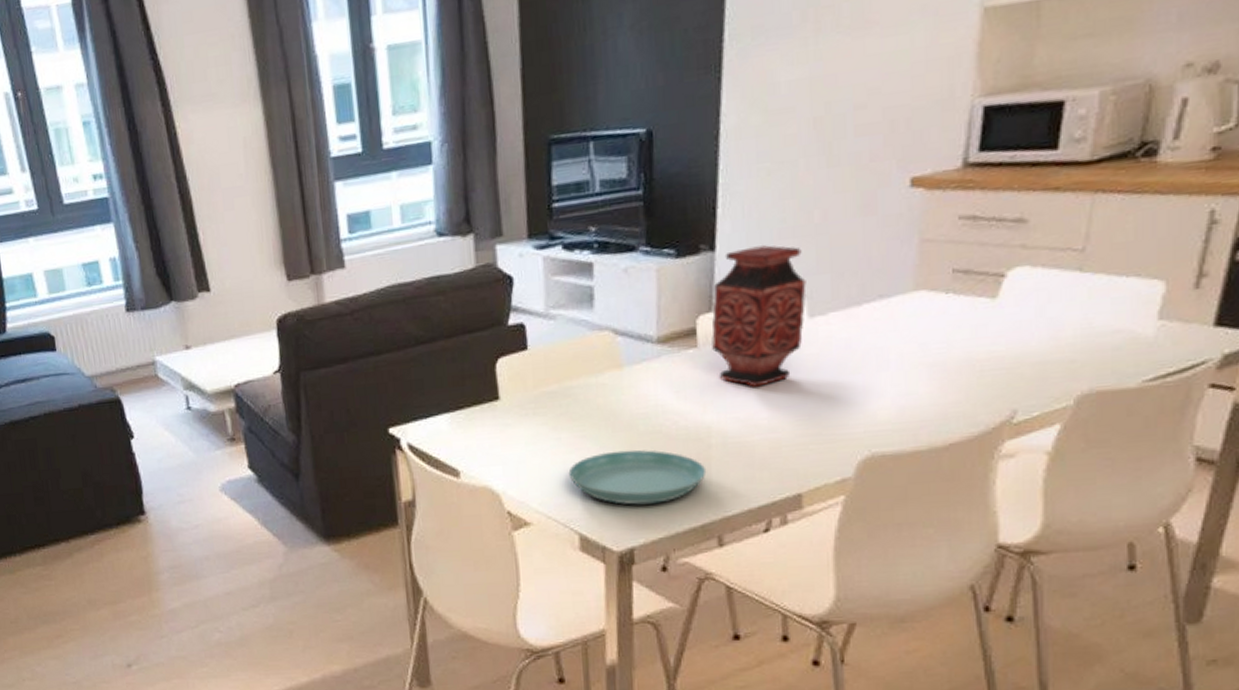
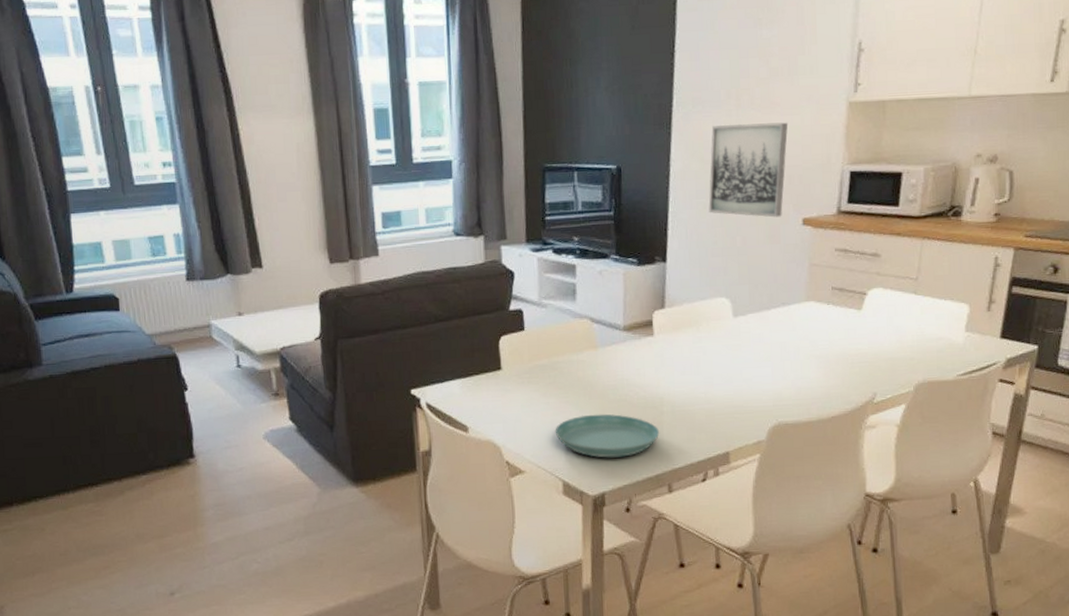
vase: present [712,245,807,387] -> none [664,260,732,368]
wall art: none [774,46,891,181] -> present [708,122,788,218]

